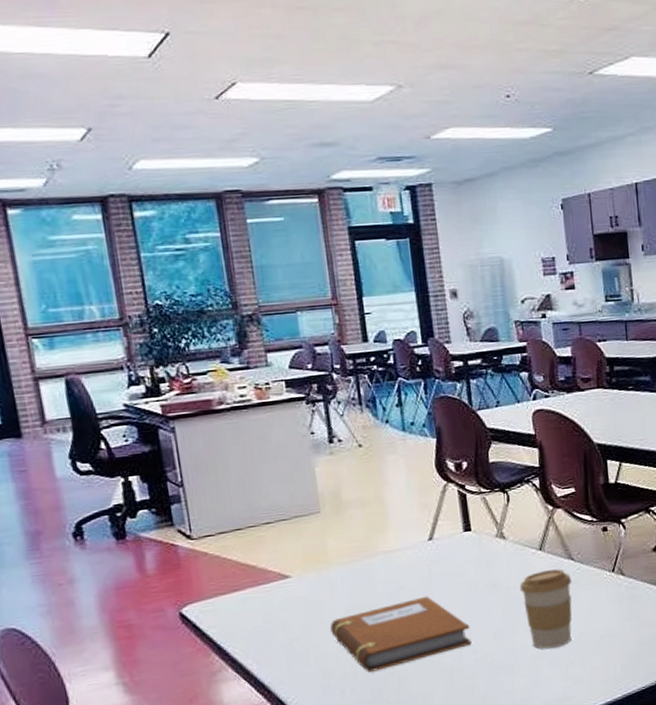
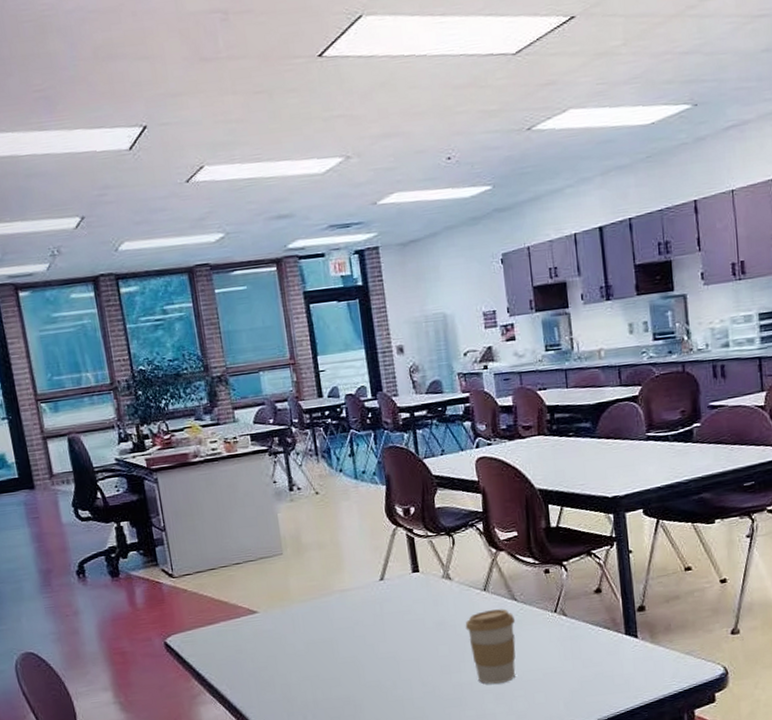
notebook: present [330,596,472,672] -> none [293,632,421,700]

